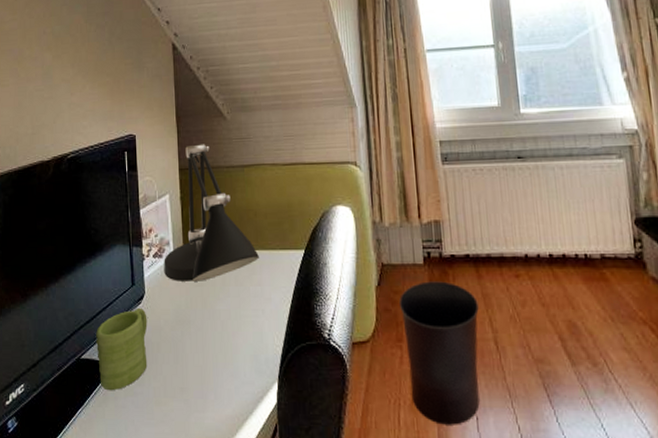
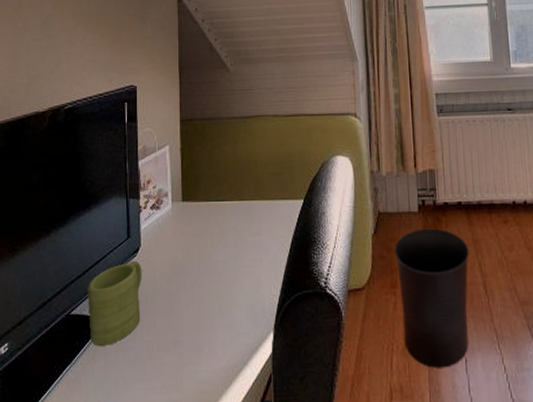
desk lamp: present [164,144,259,281] -> none [161,95,258,233]

